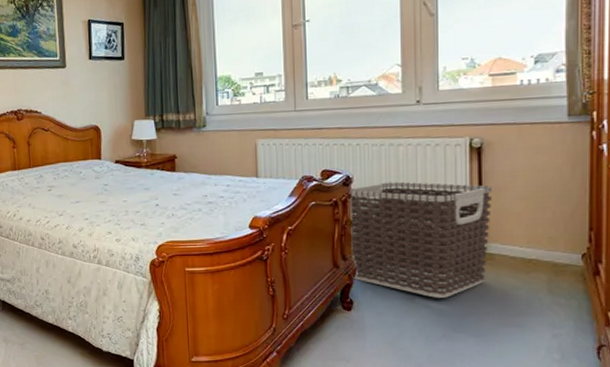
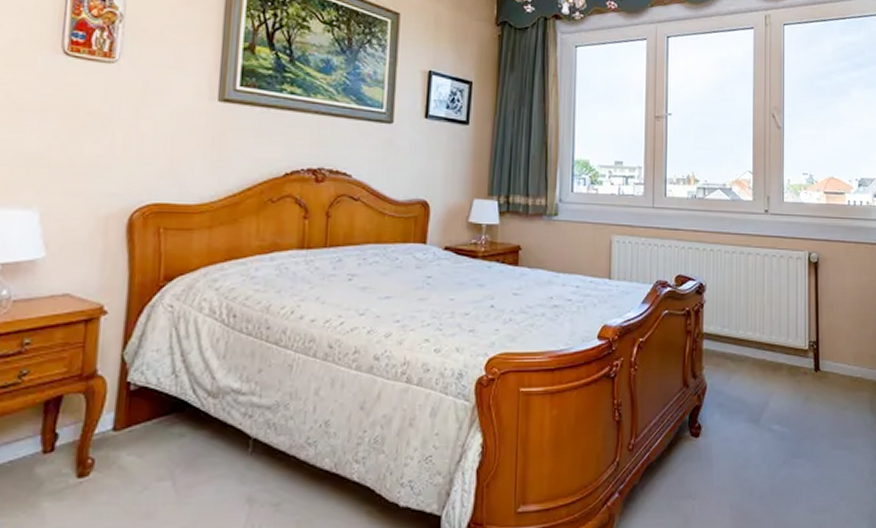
clothes hamper: present [350,181,492,298] -> none [700,292,826,420]

